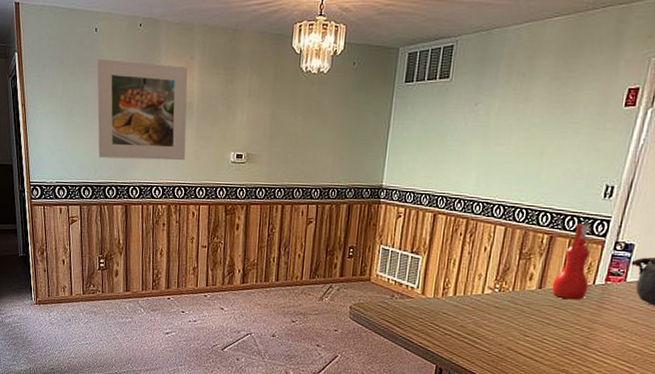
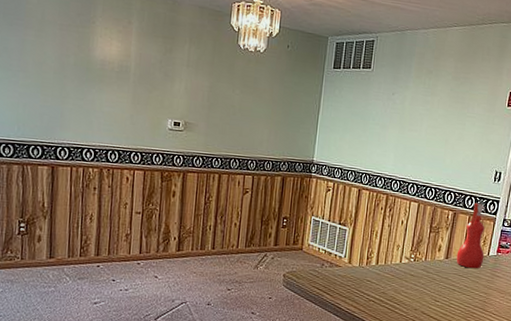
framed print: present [97,59,188,161] -> none [22,12,125,125]

